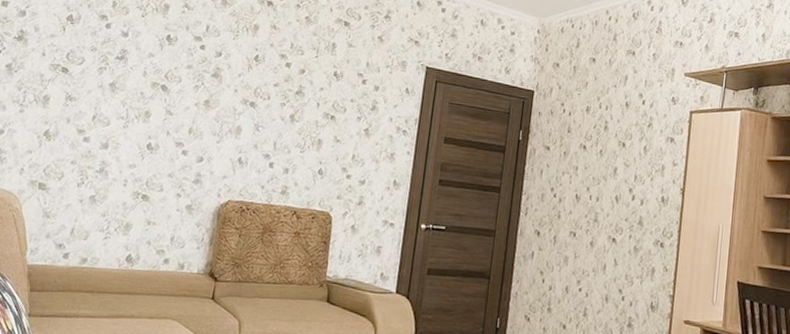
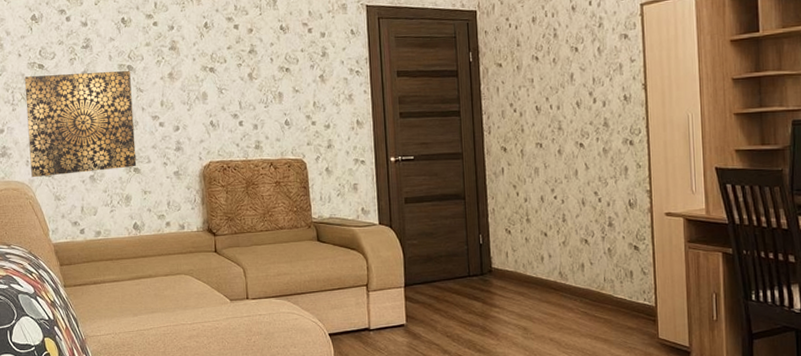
wall art: none [22,78,163,194] -> present [24,71,137,178]

